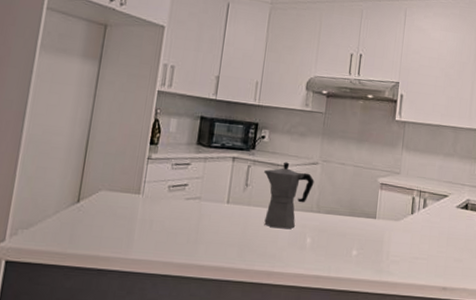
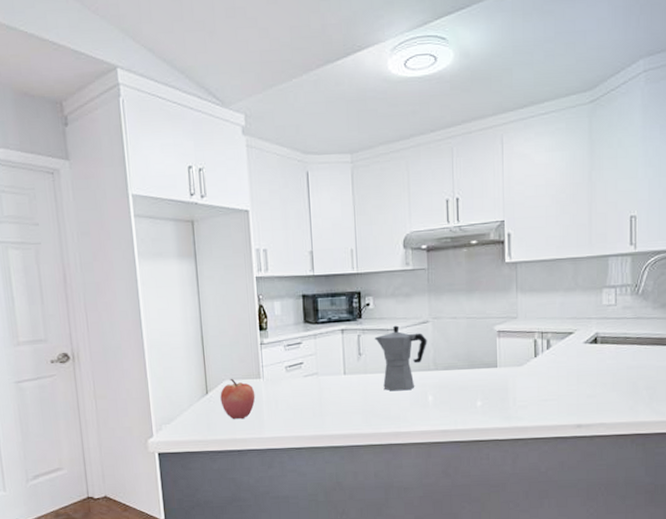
apple: none [90,189,131,236] -> present [220,378,256,420]

